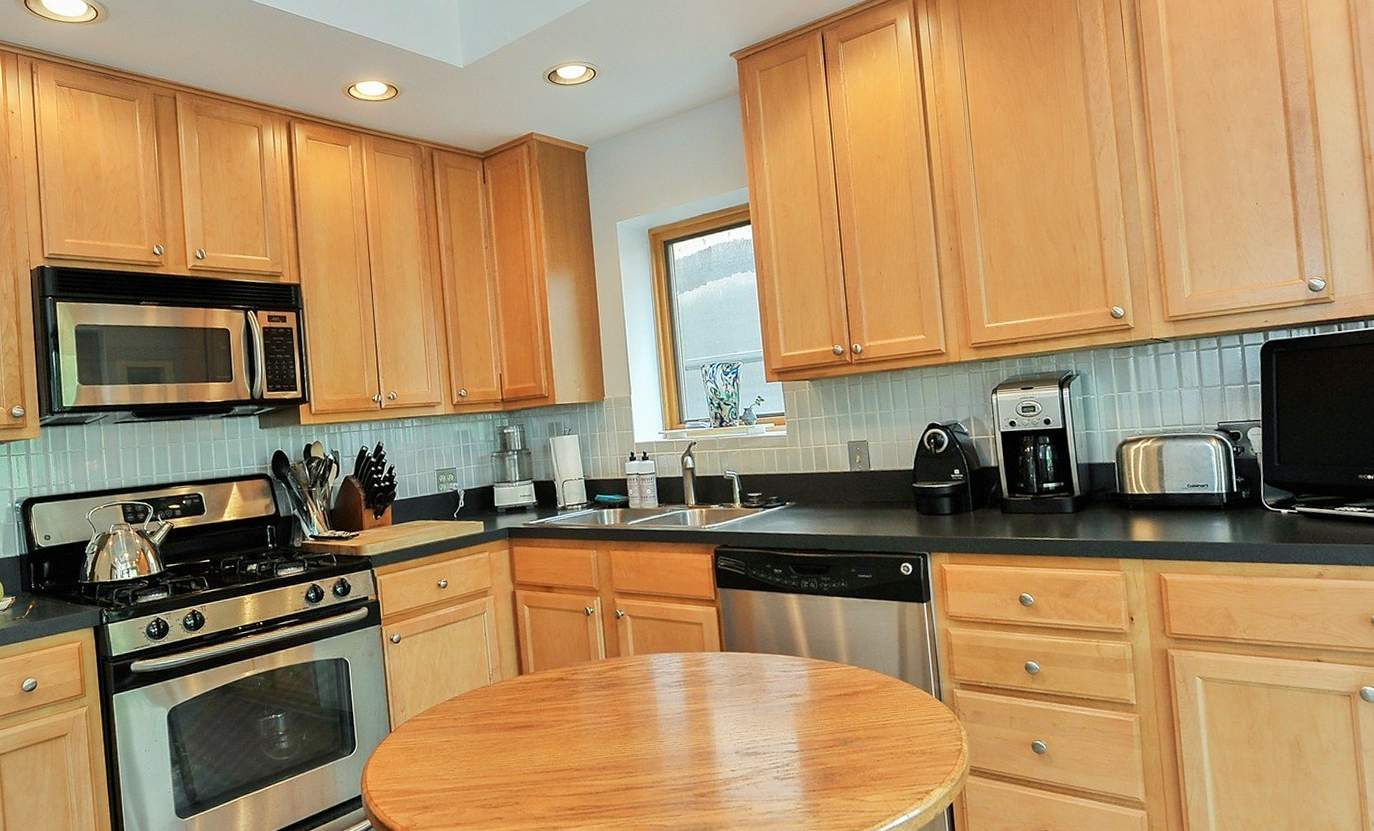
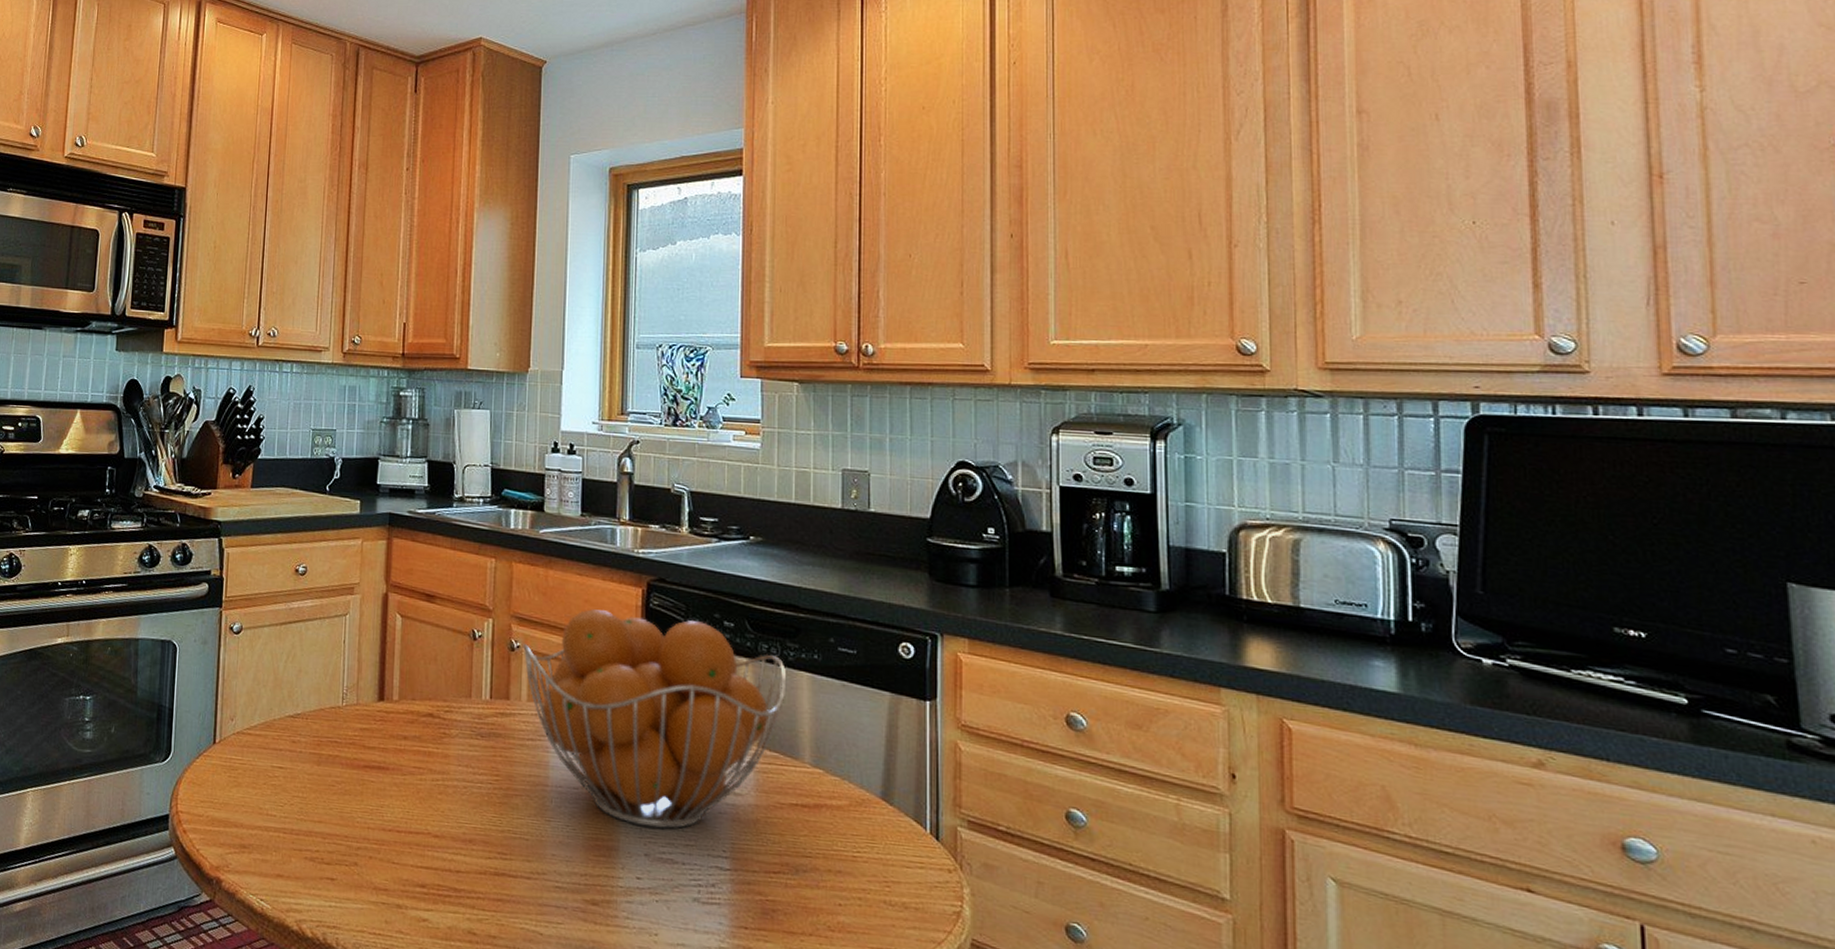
fruit basket: none [626,572,824,732] -> present [523,609,787,830]

